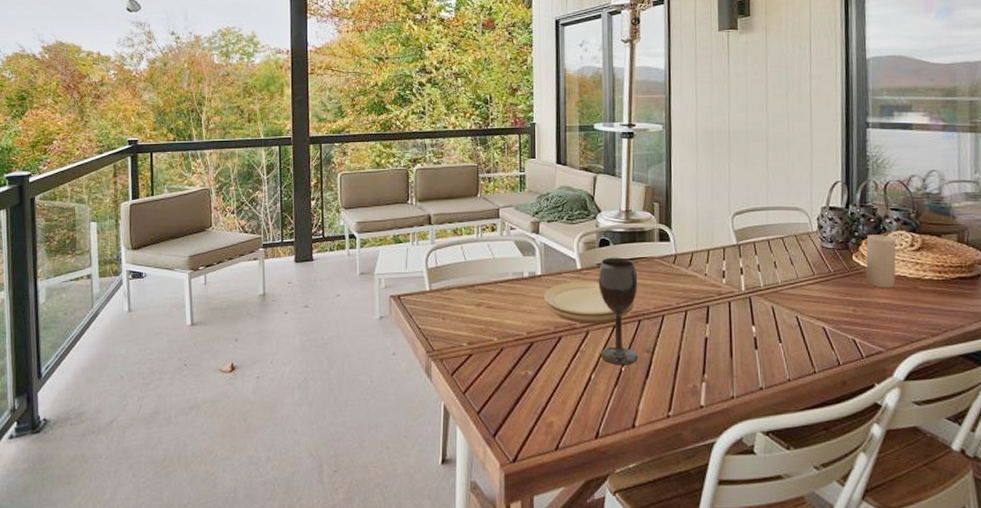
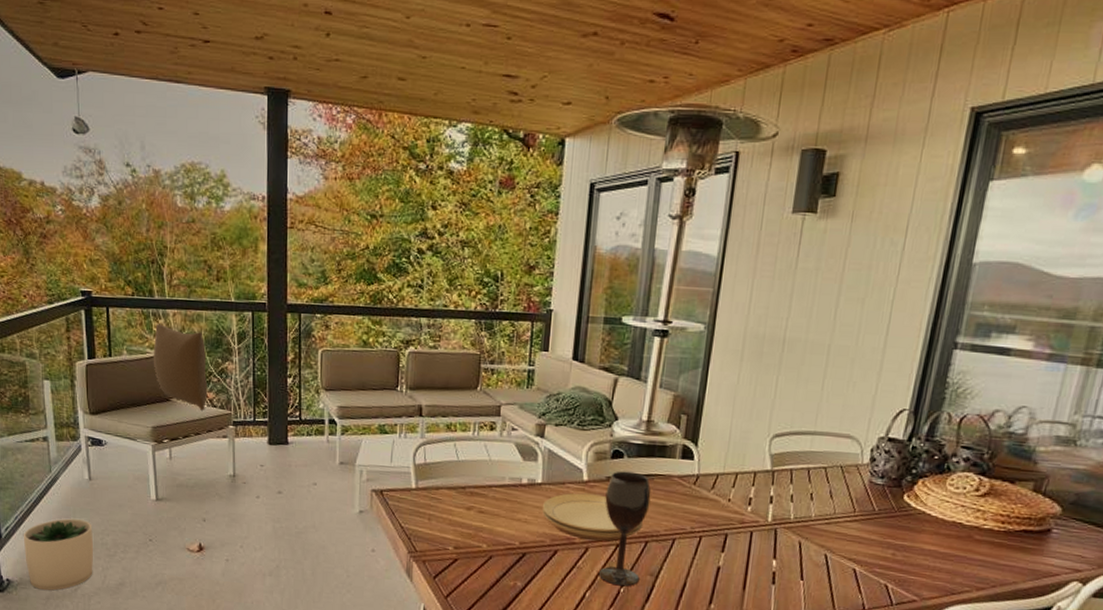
planter: none [62,351,131,426] -> present [23,518,94,591]
pillow: none [191,163,240,237] -> present [153,324,208,411]
candle: present [865,235,896,288] -> none [913,474,960,535]

